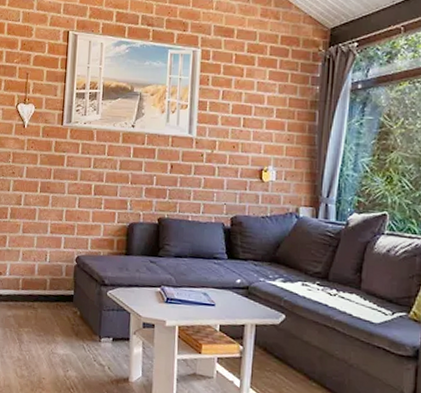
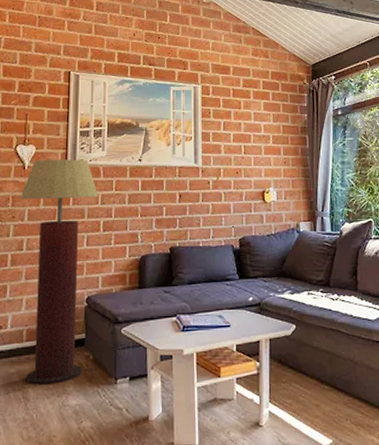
floor lamp: none [19,119,91,333] -> present [20,159,98,385]

